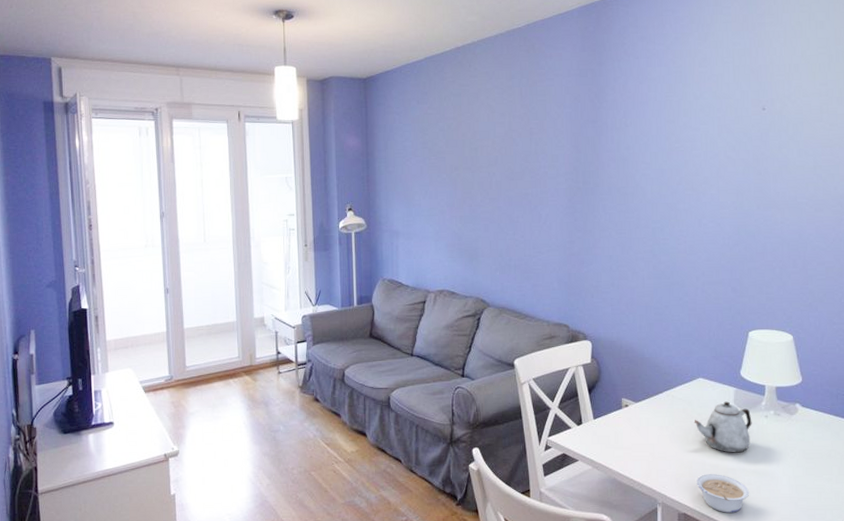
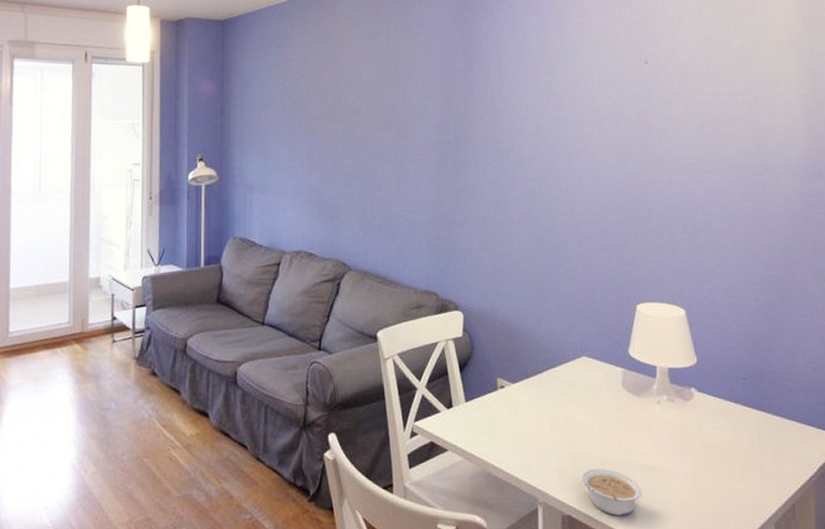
teapot: present [694,401,752,453] -> none [578,384,643,444]

